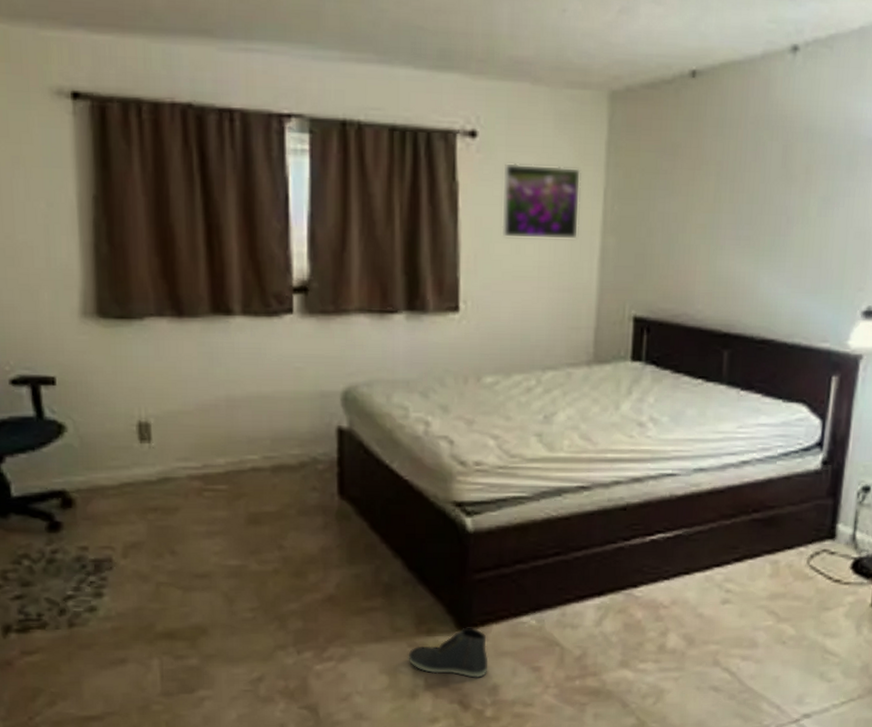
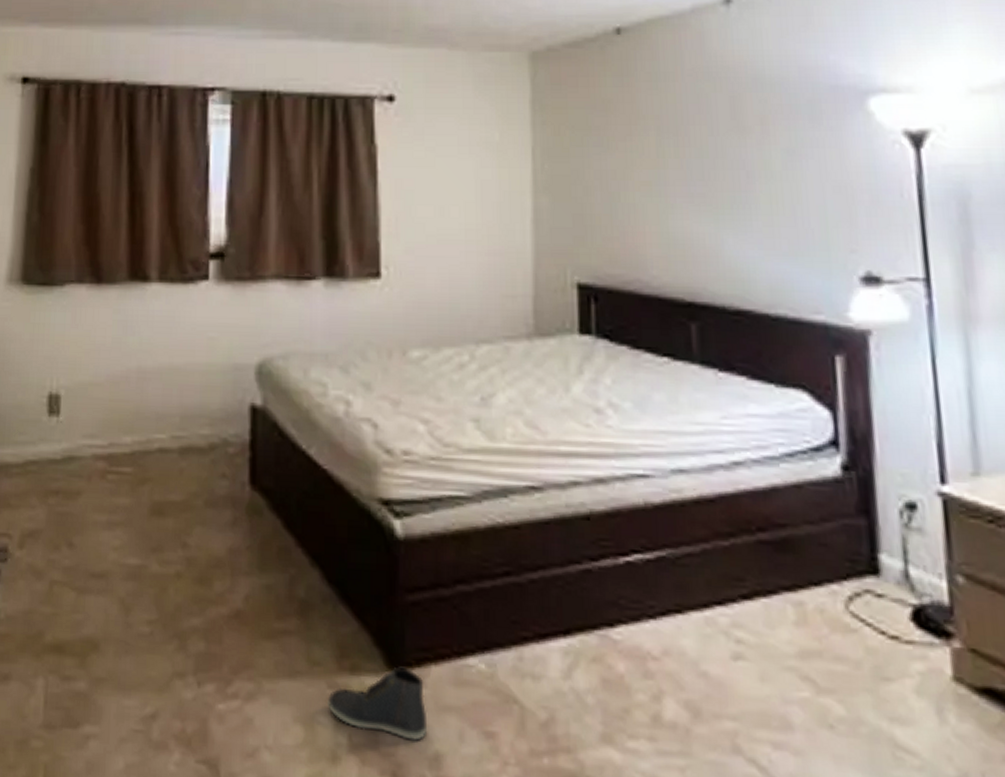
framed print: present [500,163,581,240] -> none [422,125,507,201]

